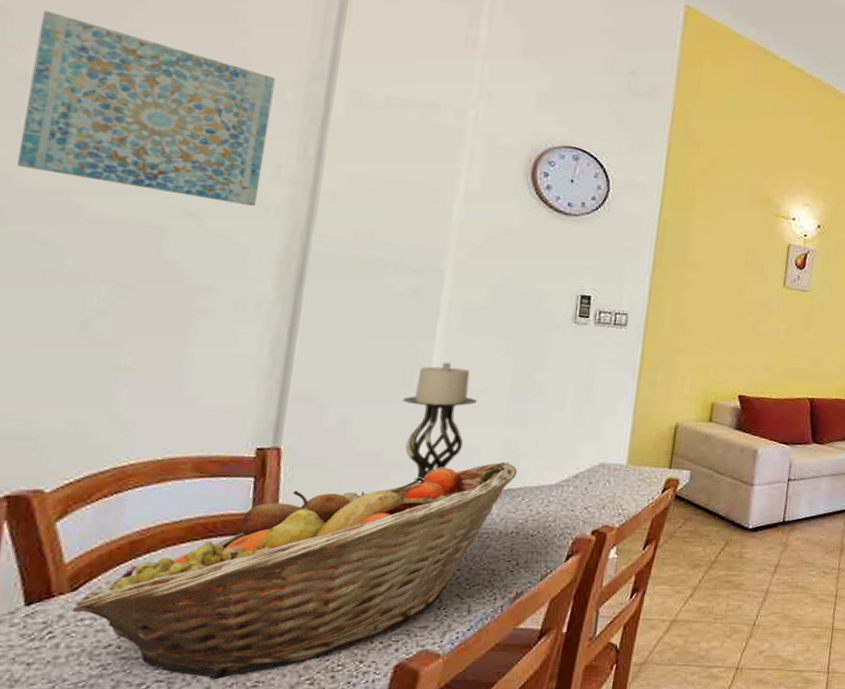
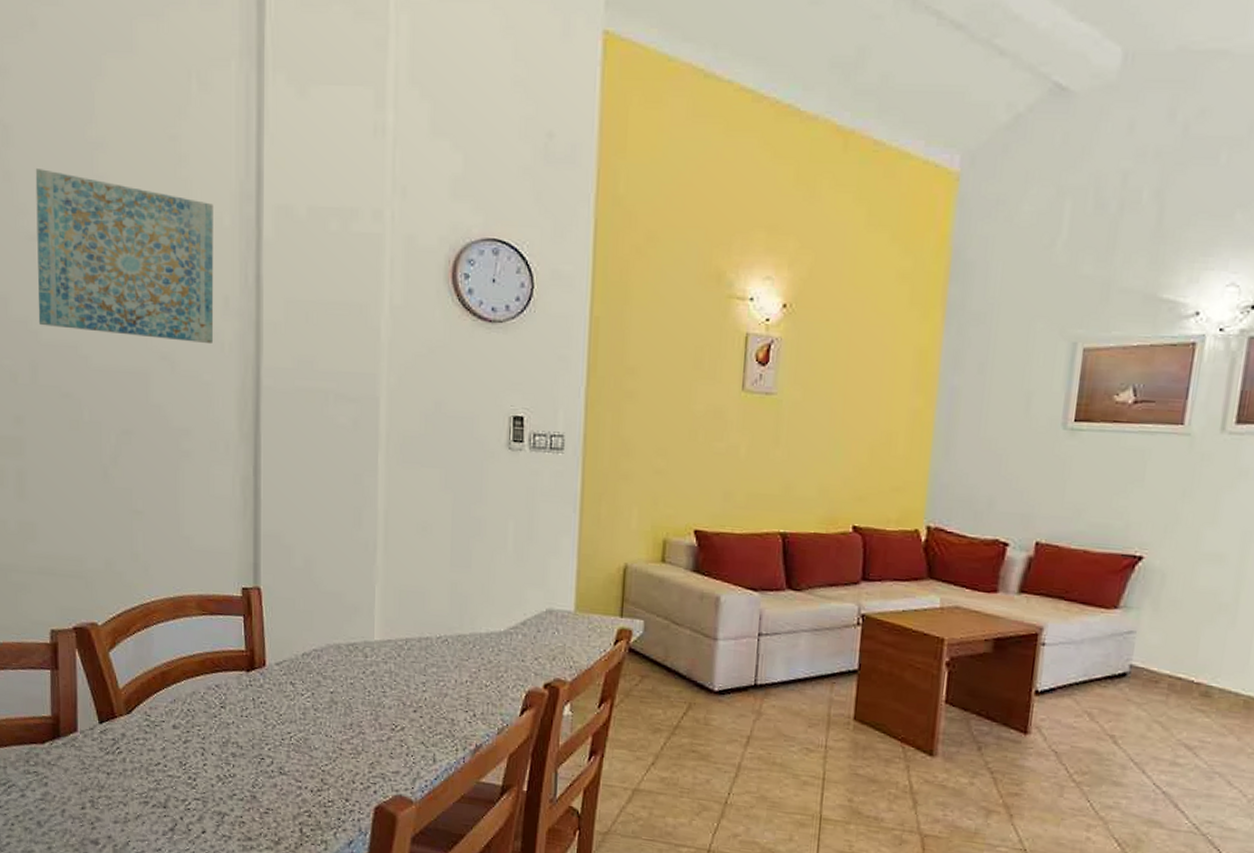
fruit basket: present [72,461,517,679] -> none [130,605,466,802]
candle holder: present [403,362,477,482] -> none [355,498,421,625]

